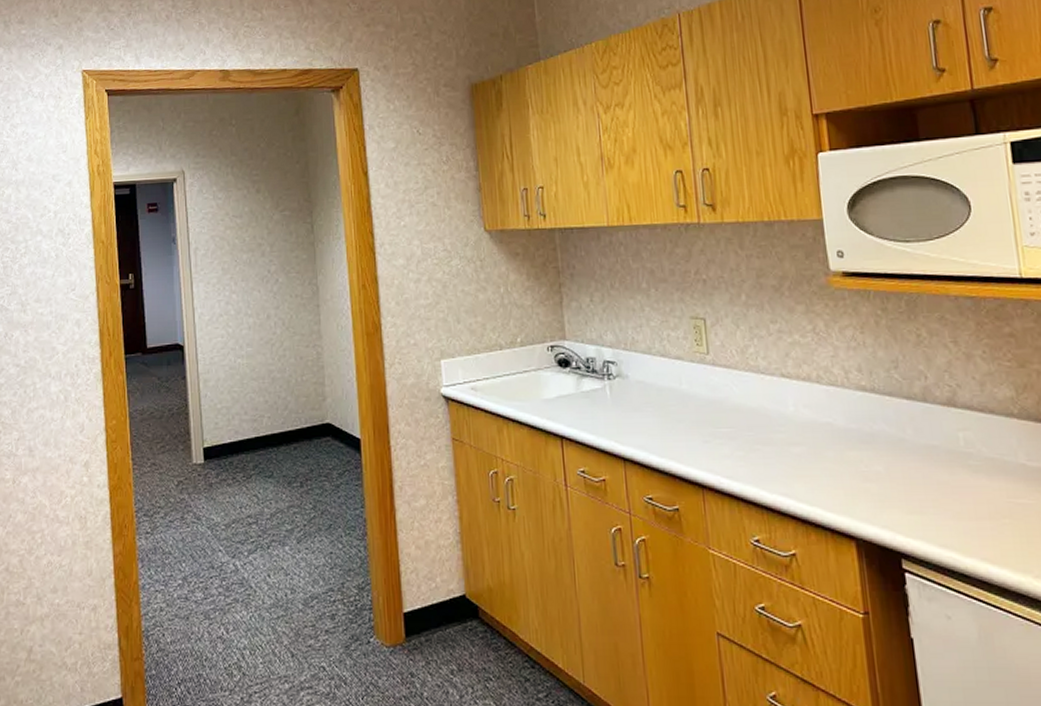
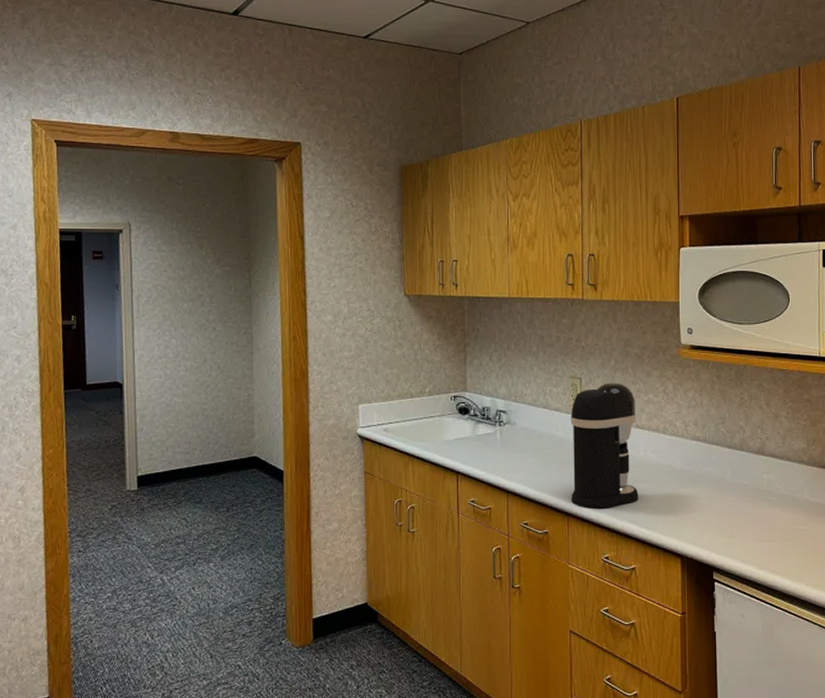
coffee maker: none [695,322,792,479] -> present [570,382,639,509]

